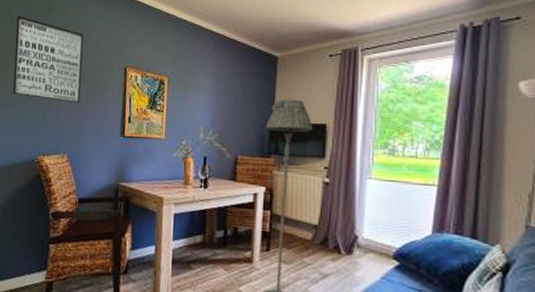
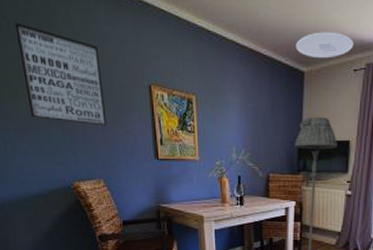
ceiling light: none [269,21,329,44] -> present [296,31,354,57]

